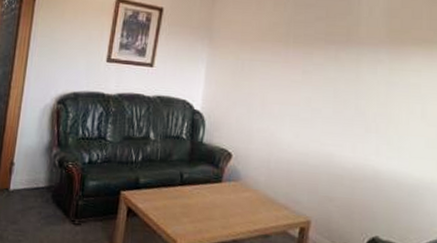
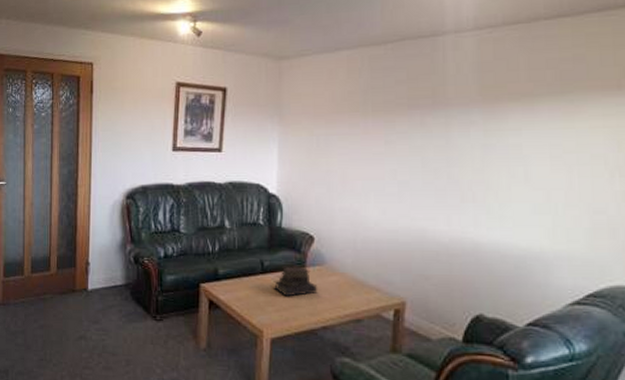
diary: none [189,179,232,209] -> present [273,266,318,297]

